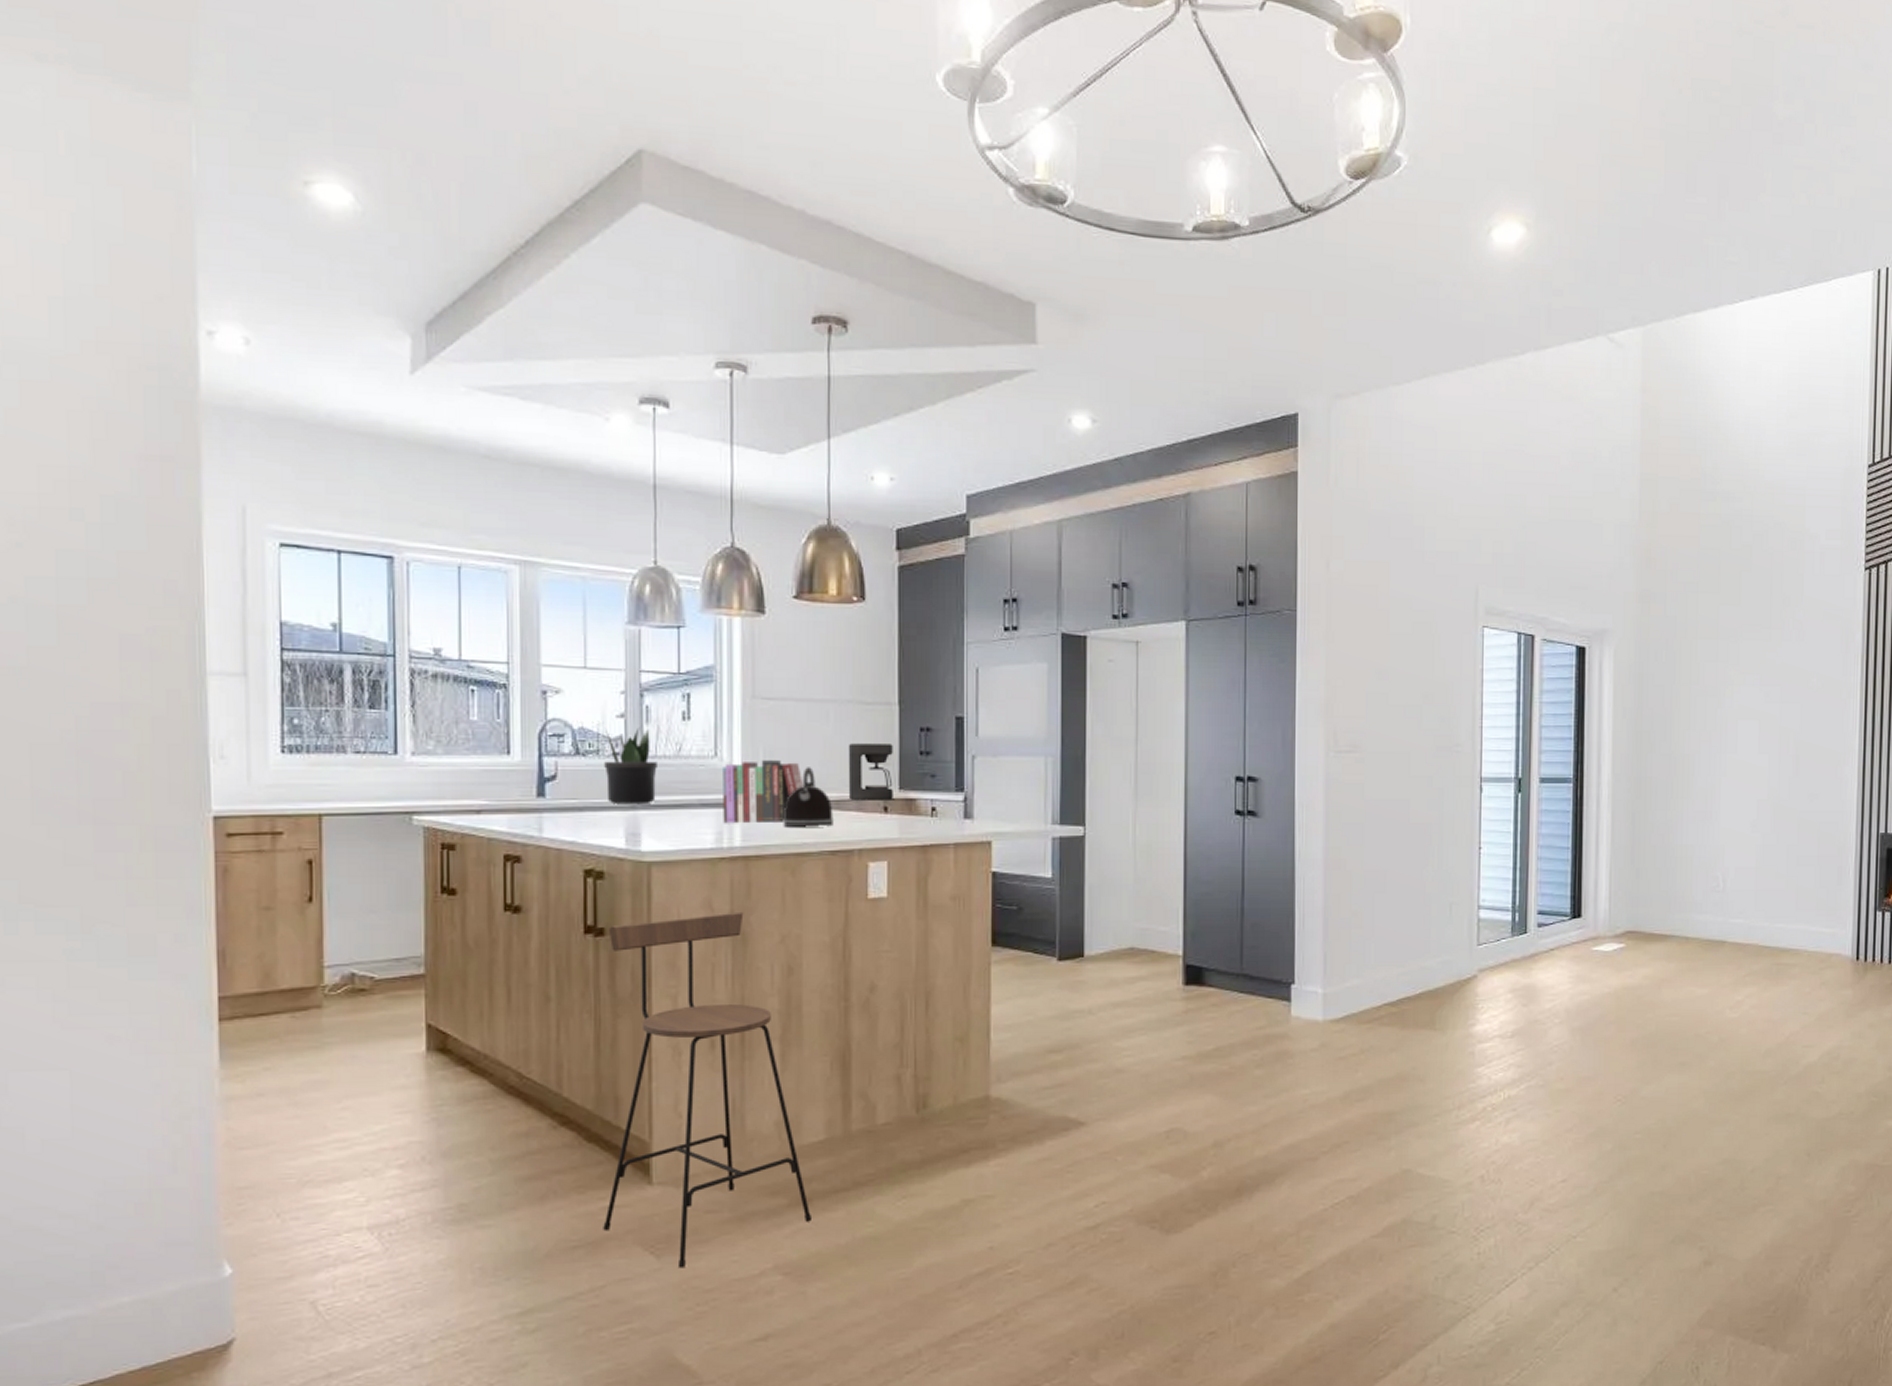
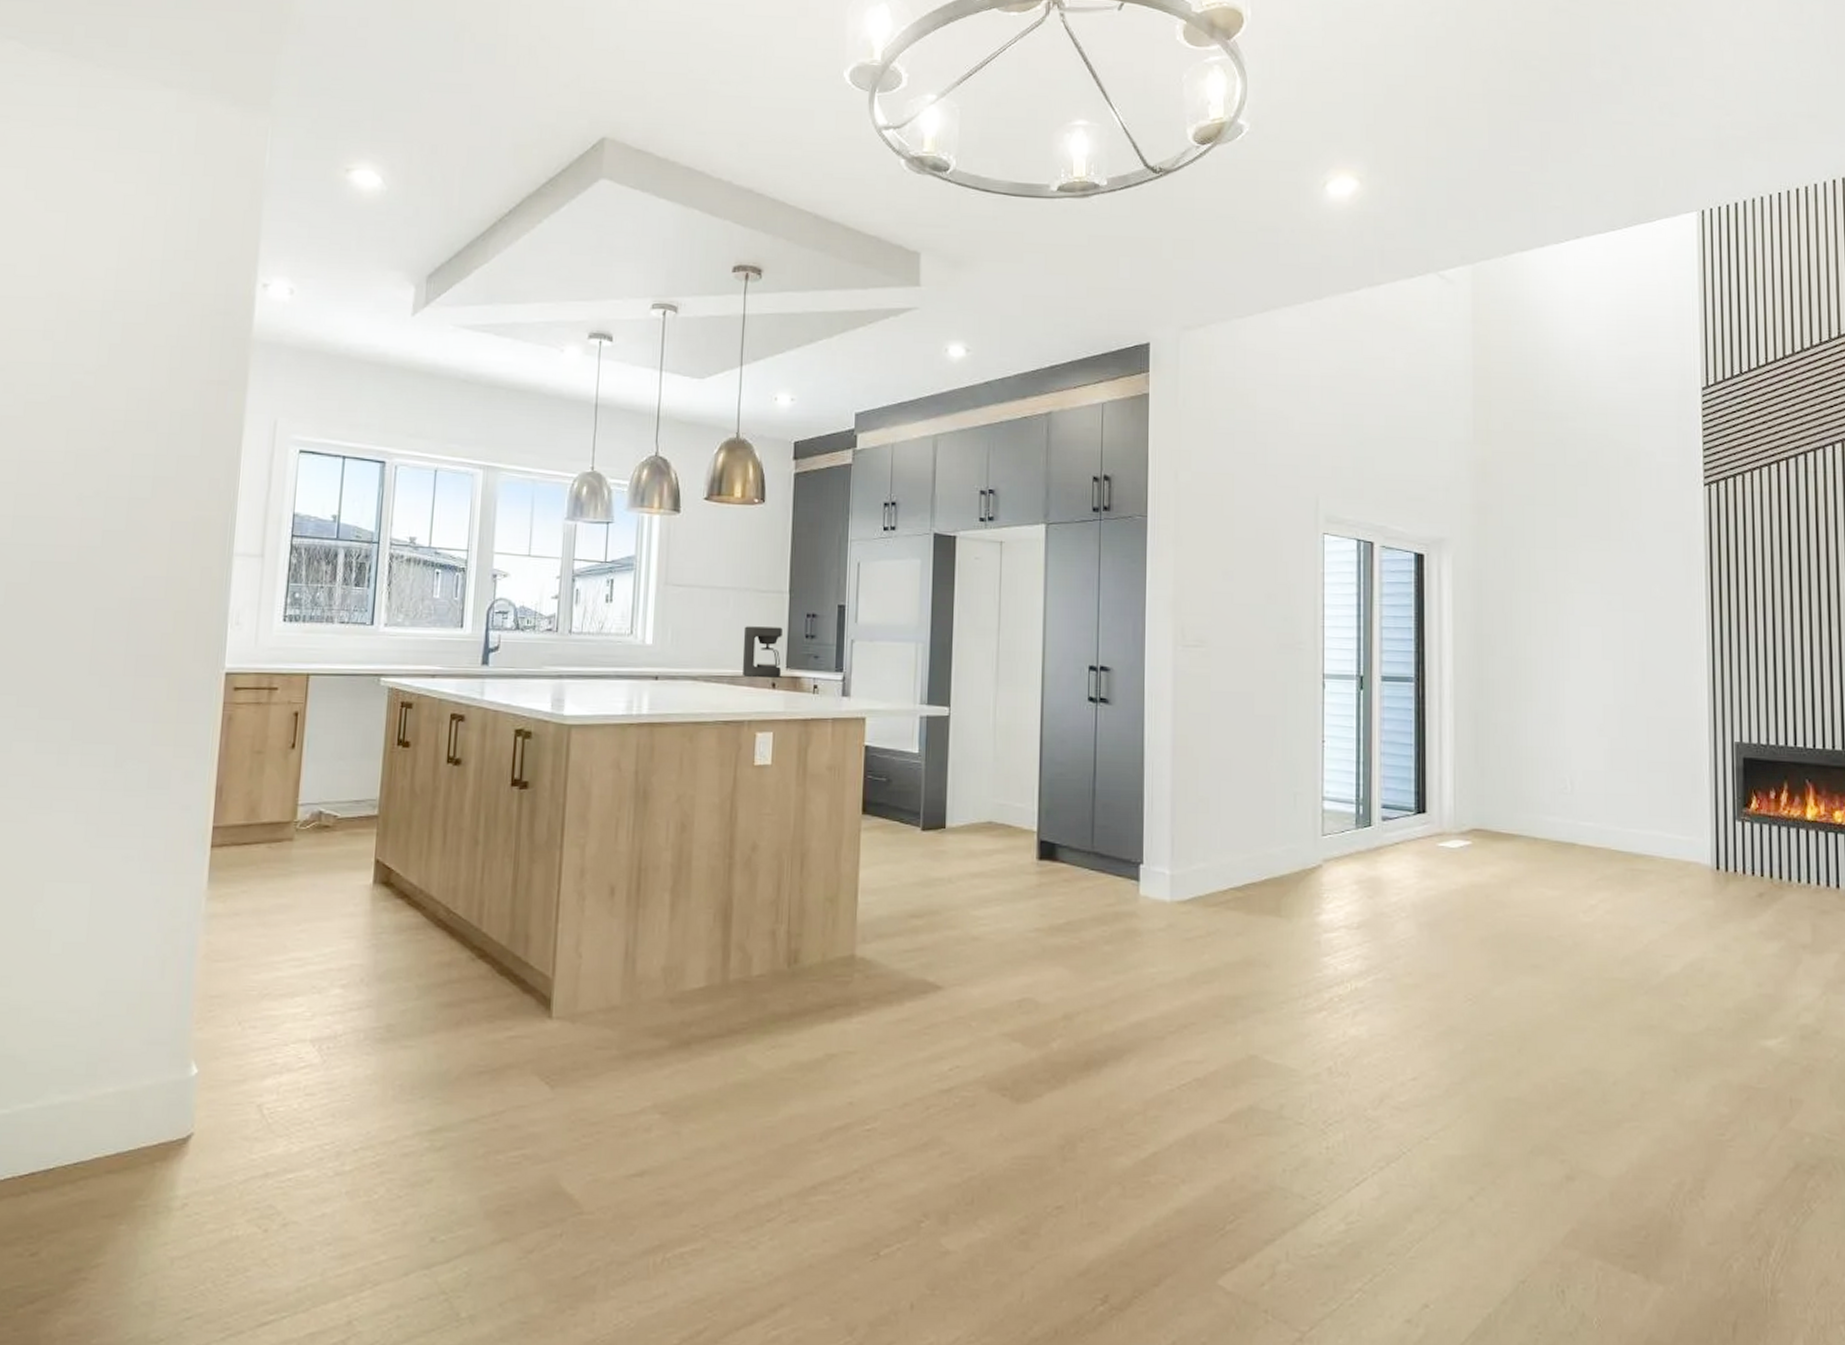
bar stool: present [603,911,813,1269] -> none [507,772,690,1100]
planter: present [604,727,657,805] -> none [538,607,582,675]
books: present [723,760,804,824] -> none [634,639,704,695]
kettle: present [783,767,835,827] -> none [684,646,729,700]

